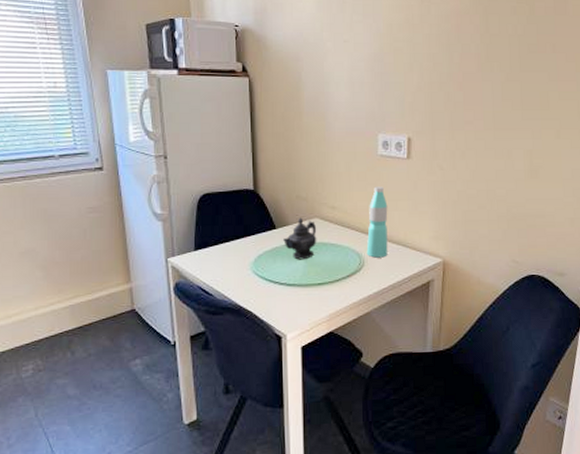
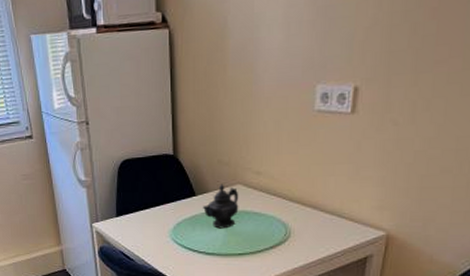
water bottle: present [366,186,388,258] -> none [293,148,323,229]

